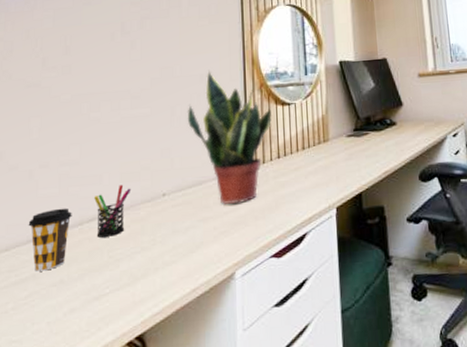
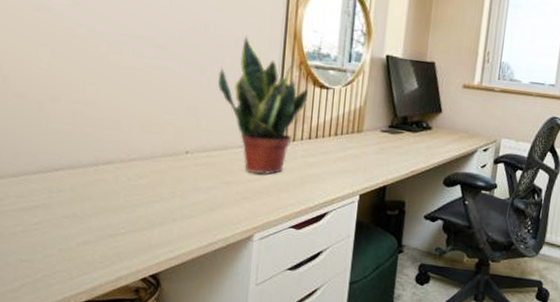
coffee cup: present [28,208,72,272] -> none [38,145,87,203]
pen holder: present [94,184,132,238] -> none [111,134,153,182]

